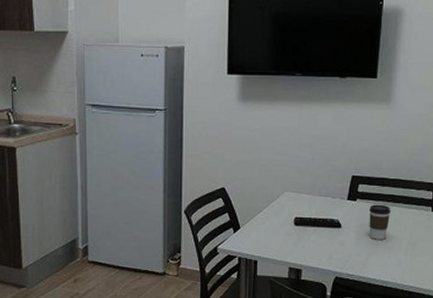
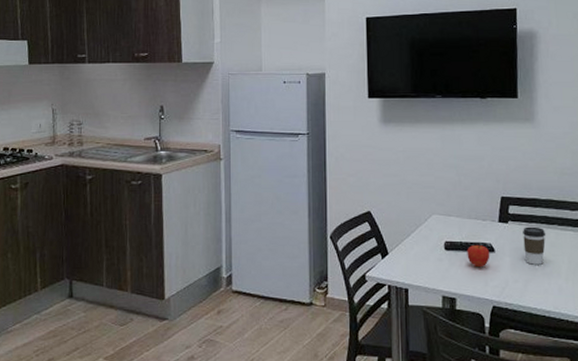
fruit: none [315,220,337,242] -> present [467,244,490,268]

